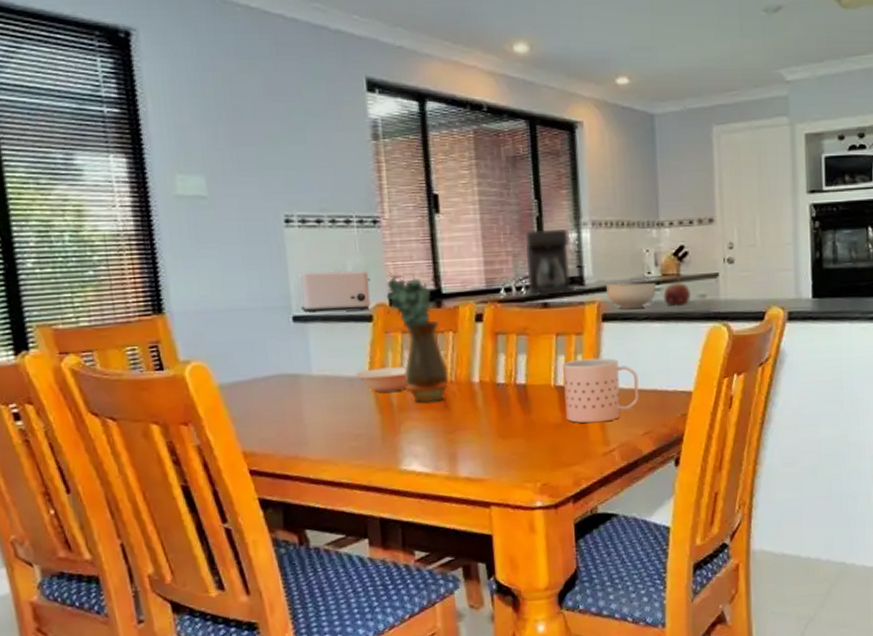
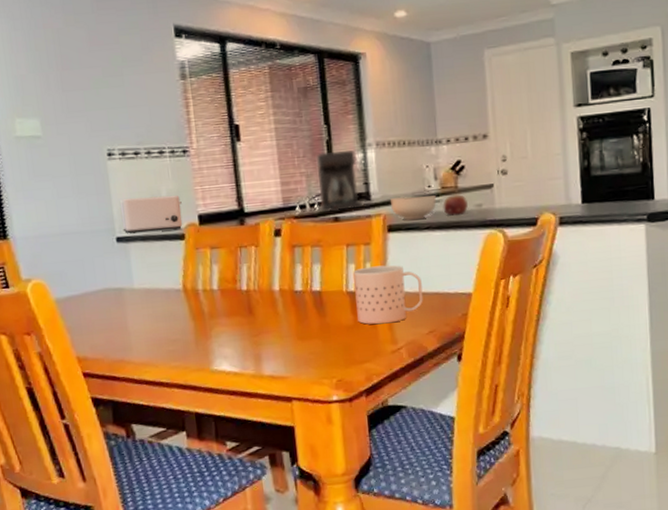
bowl: present [355,366,408,393] -> none [171,278,217,302]
vase: present [385,272,449,403] -> none [195,195,253,311]

